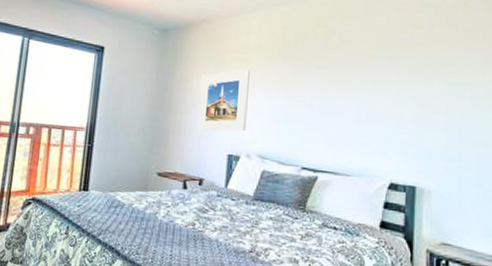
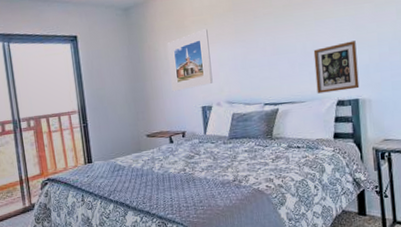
picture frame: none [366,117,419,175] -> present [313,40,360,94]

